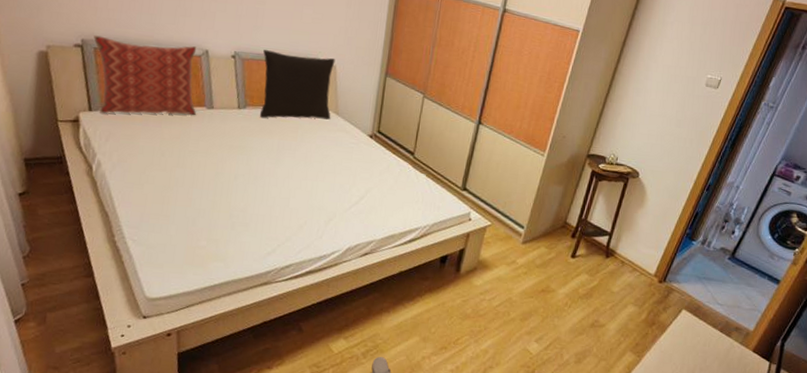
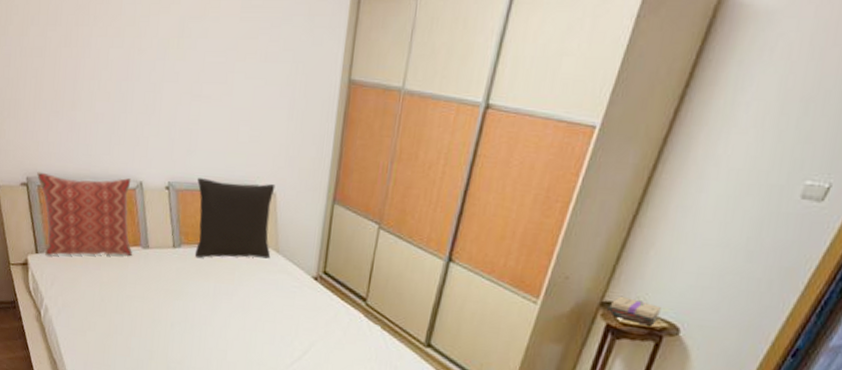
books: none [592,150,627,171] -> present [607,296,661,326]

